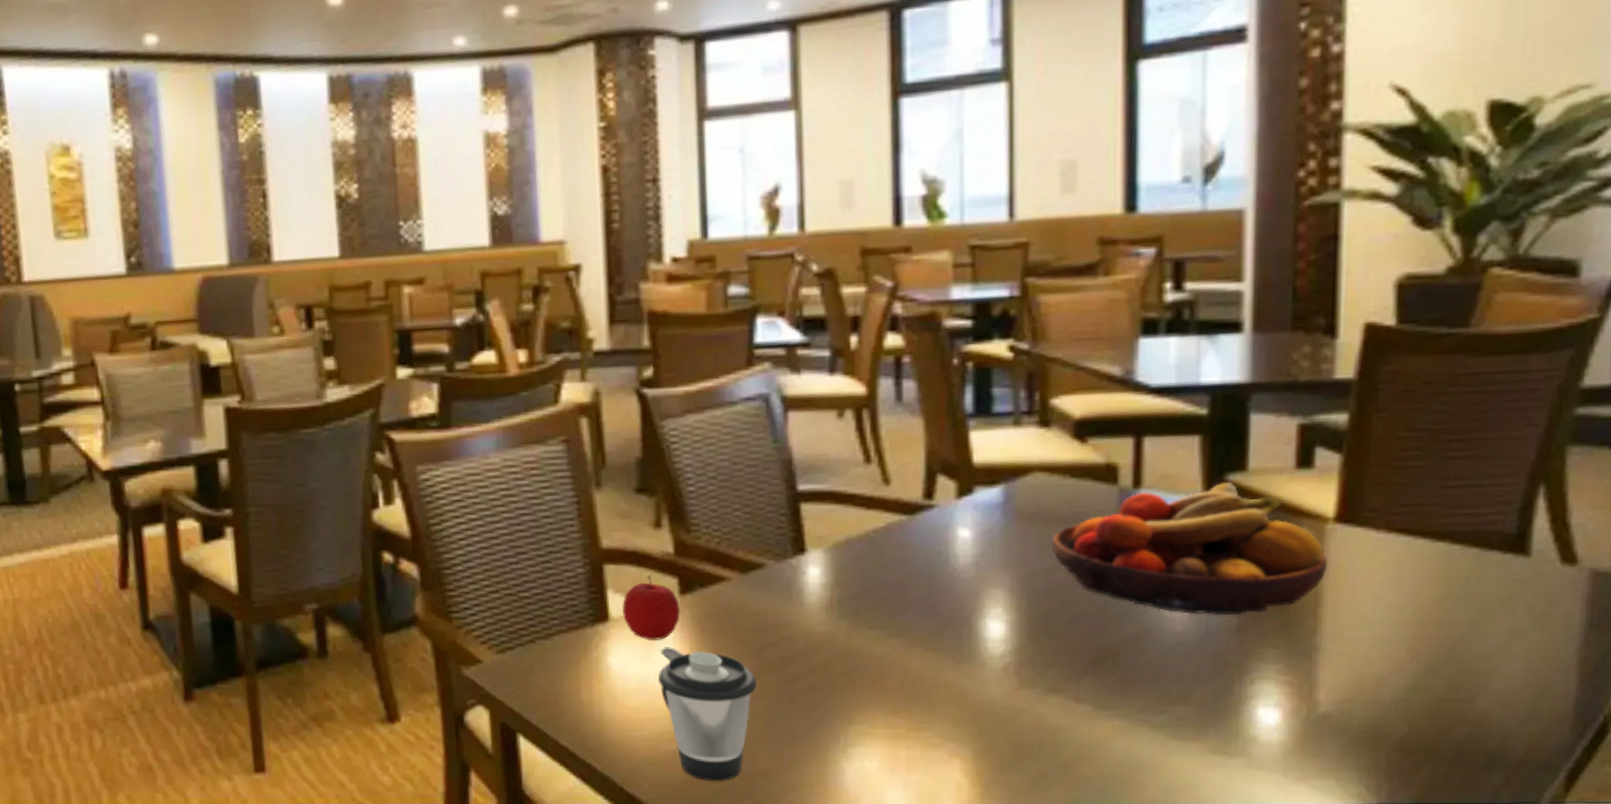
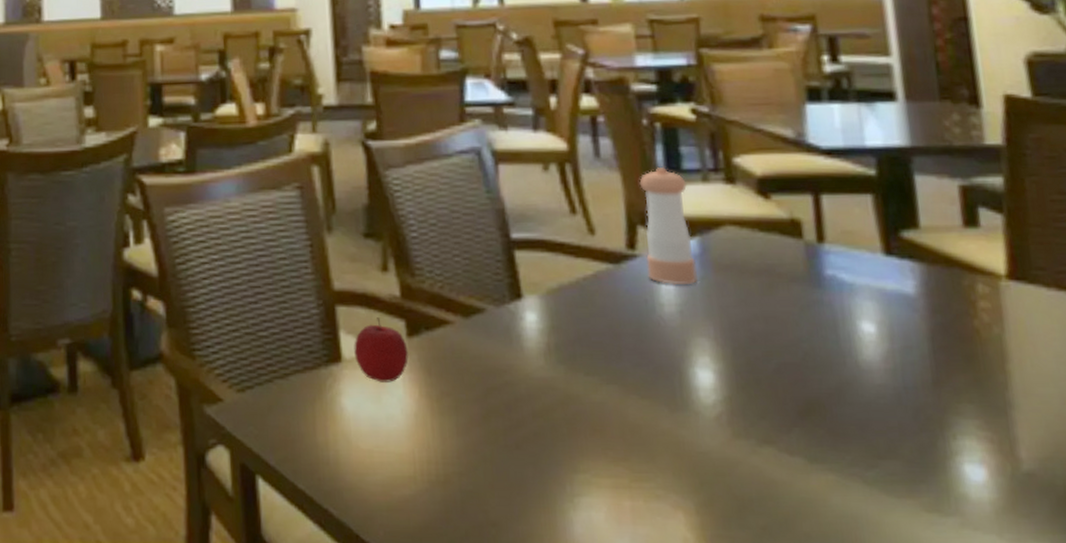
cup: present [657,647,758,782] -> none [389,389,484,531]
pepper shaker: none [943,410,997,536] -> present [639,166,697,286]
fruit bowl: present [1051,481,1328,616] -> none [748,238,1009,370]

